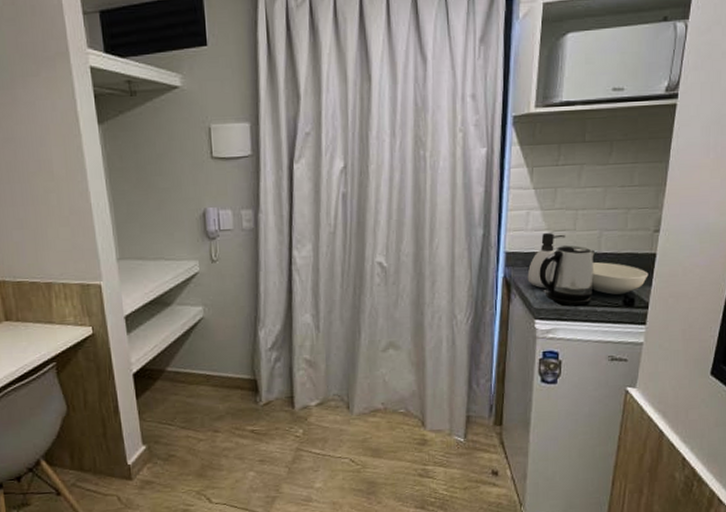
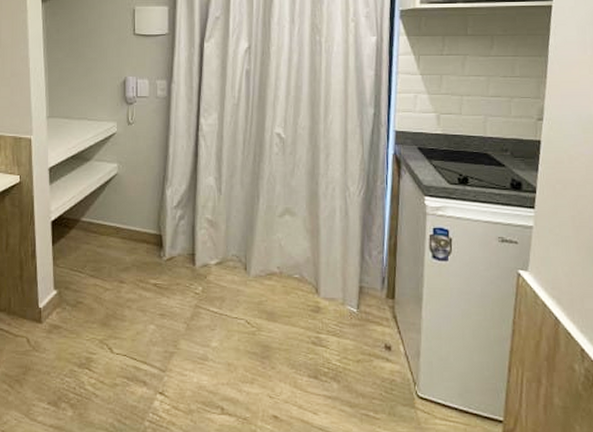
soap dispenser: present [527,232,566,289] -> none [416,115,452,167]
kettle: present [539,244,595,306] -> none [427,127,481,186]
bowl: present [591,262,648,295] -> none [478,146,534,177]

